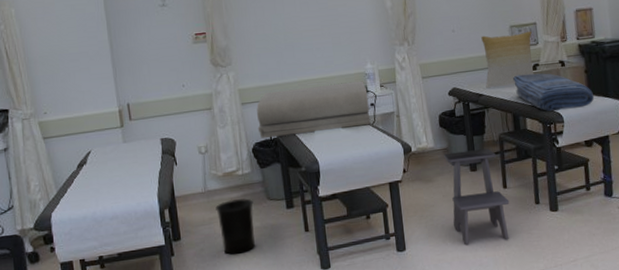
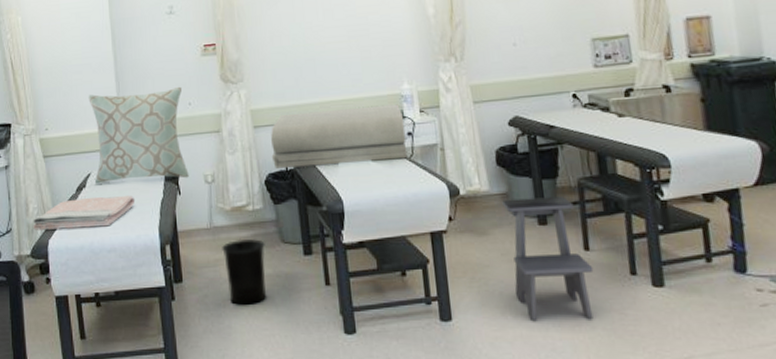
towel: none [35,169,135,206] -> present [33,196,136,230]
pillow: none [86,70,184,160] -> present [88,86,189,184]
pillow: present [481,31,534,89] -> none [552,45,627,119]
towel: present [513,73,595,111] -> none [597,100,716,151]

